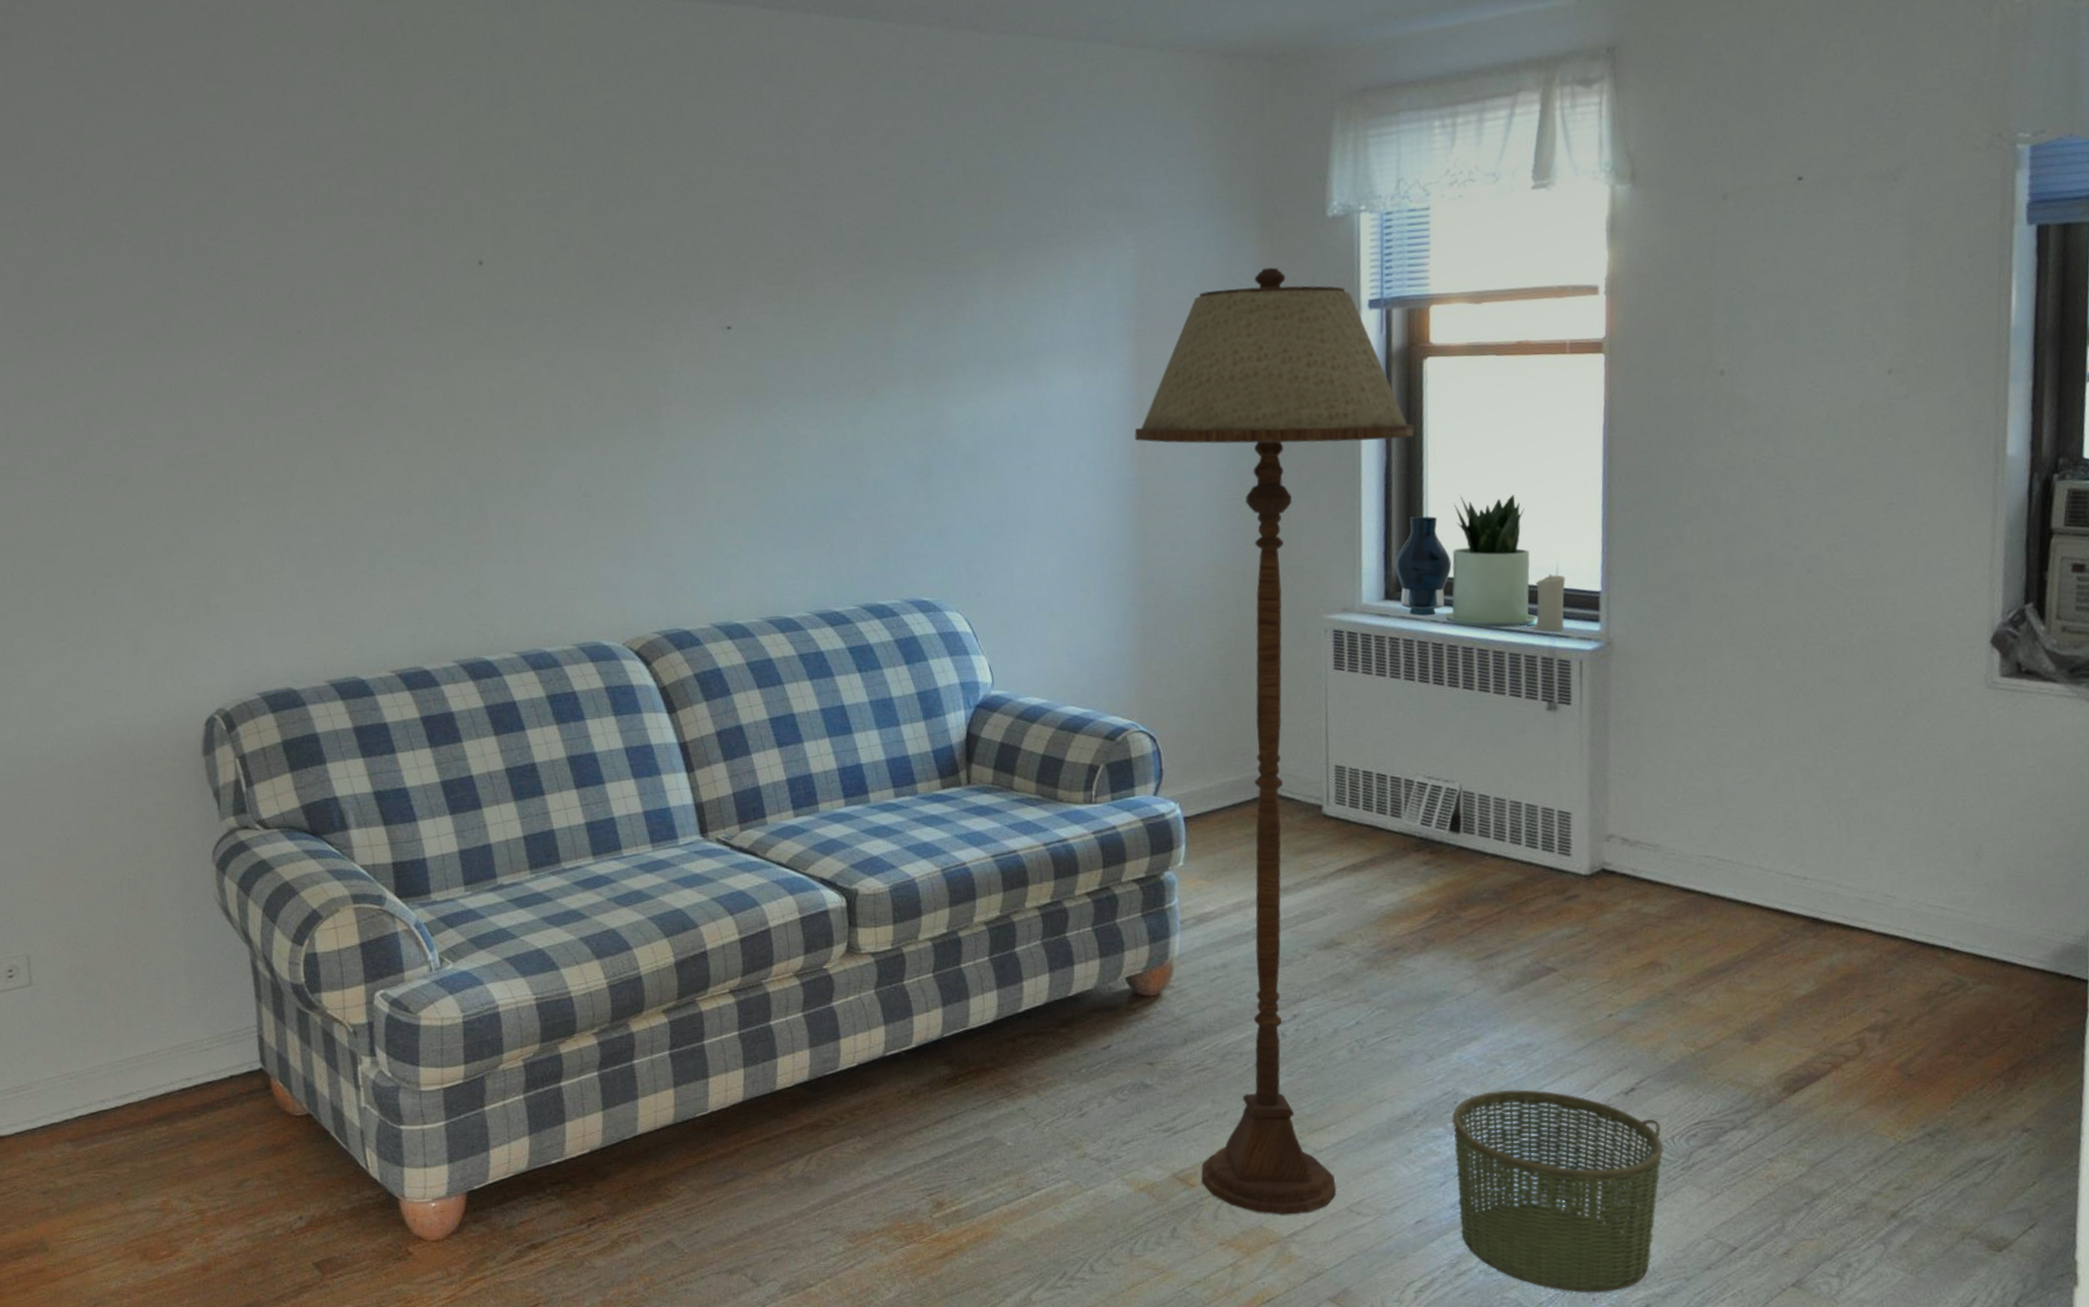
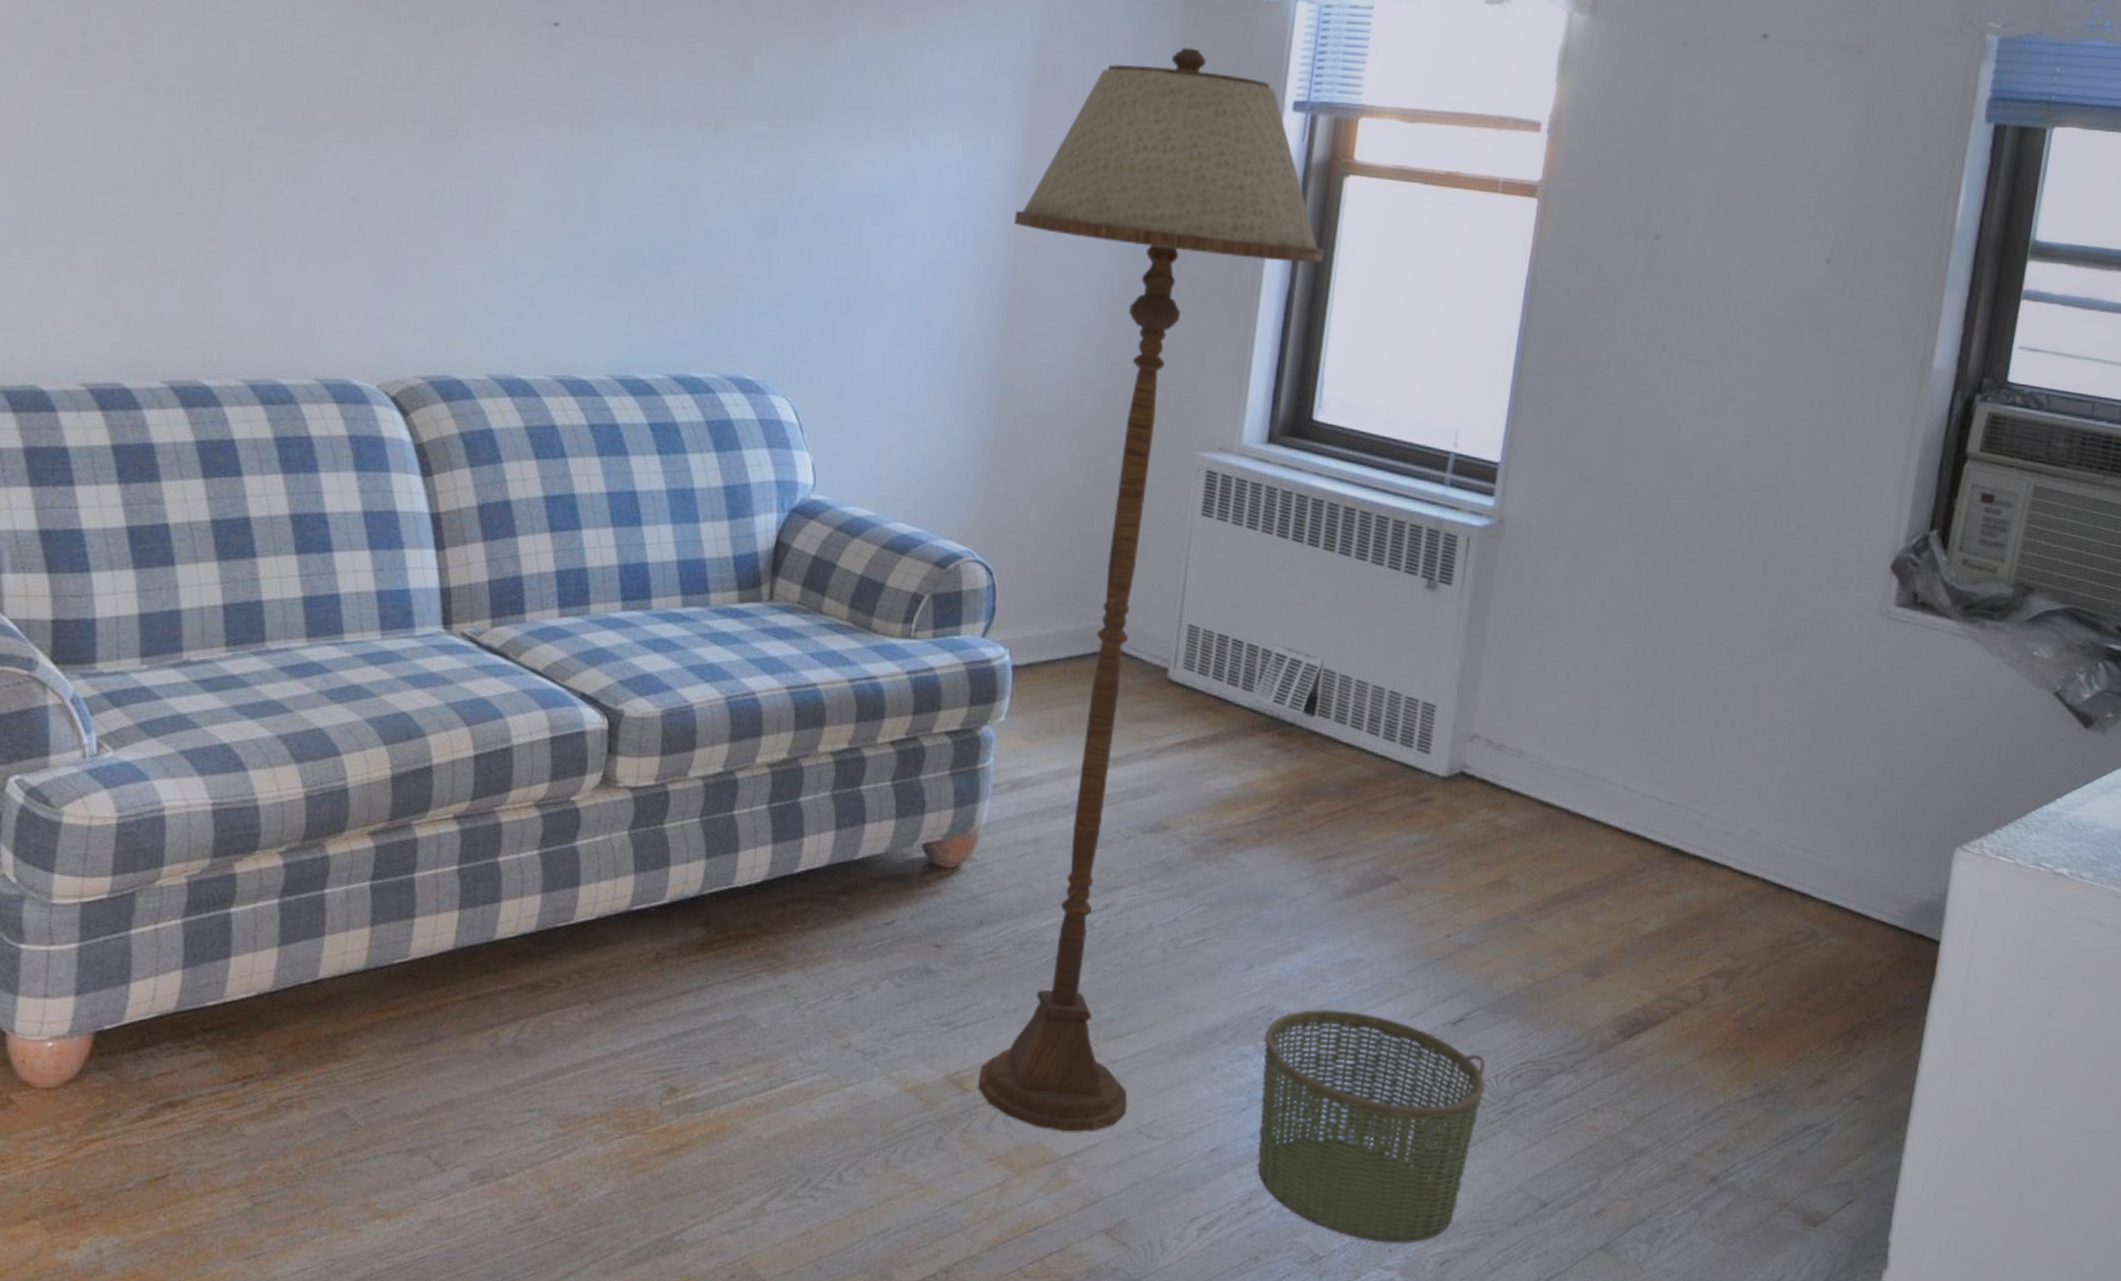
vase: present [1394,516,1452,617] -> none [1283,353,1345,468]
planter: present [1443,495,1537,628] -> none [1329,336,1431,492]
candle: present [1530,574,1566,633] -> none [1419,437,1464,503]

